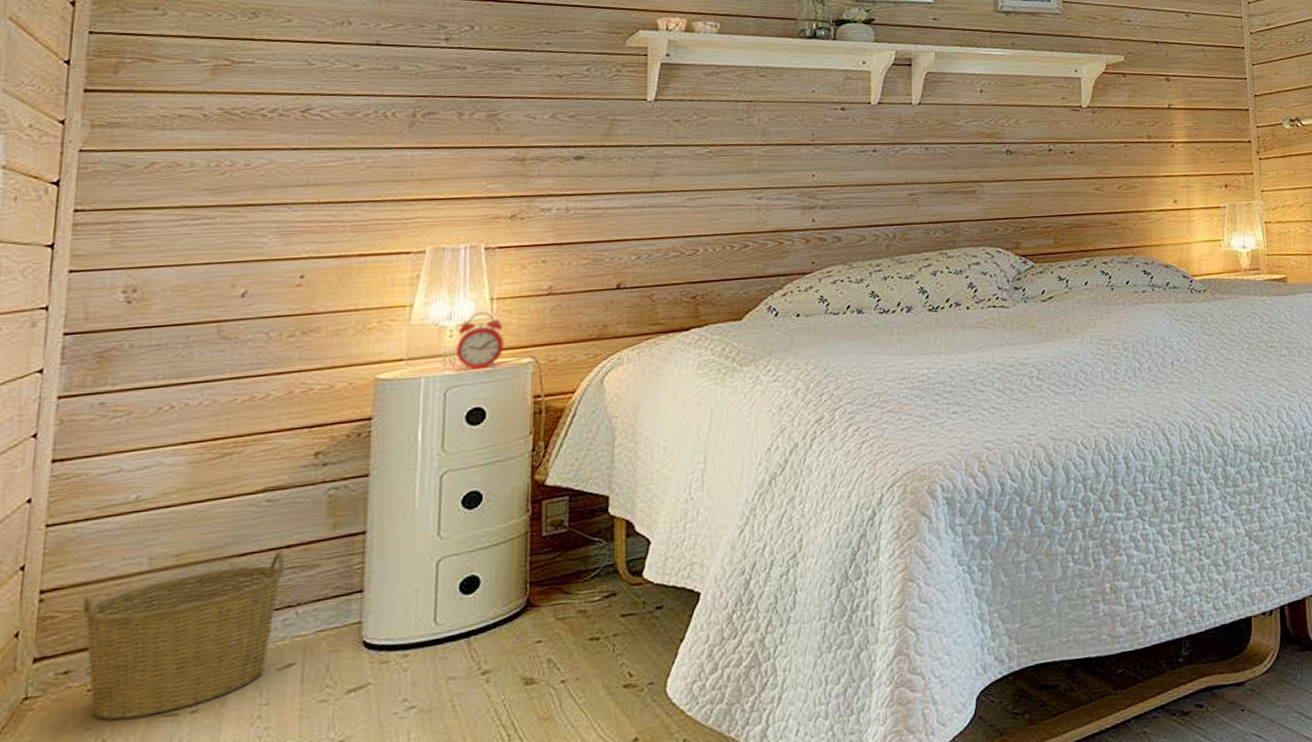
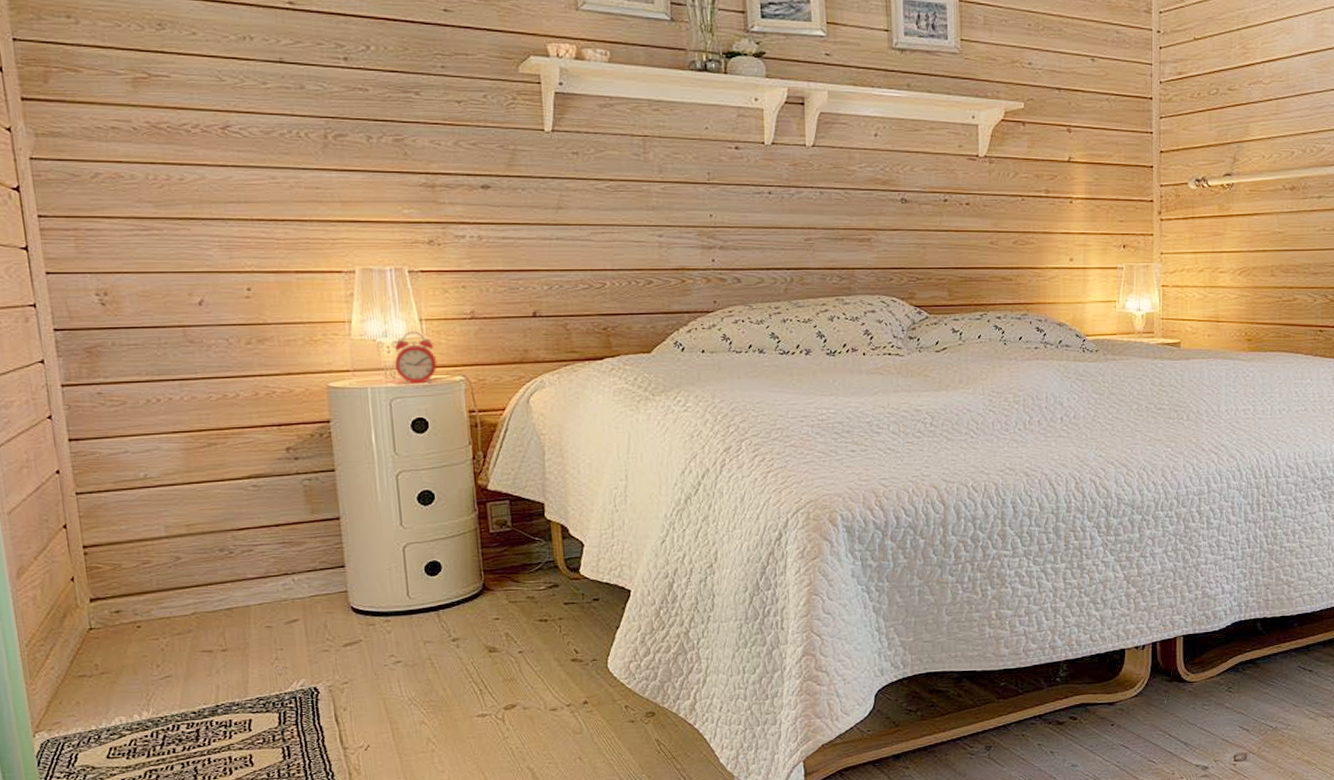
basket: present [82,550,285,720] -> none [119,528,278,651]

